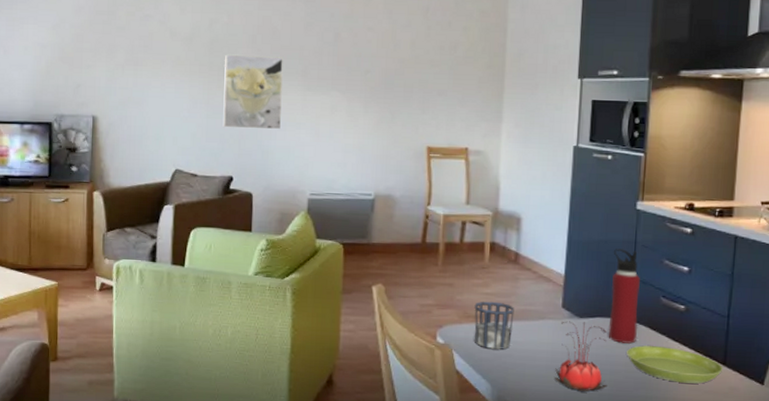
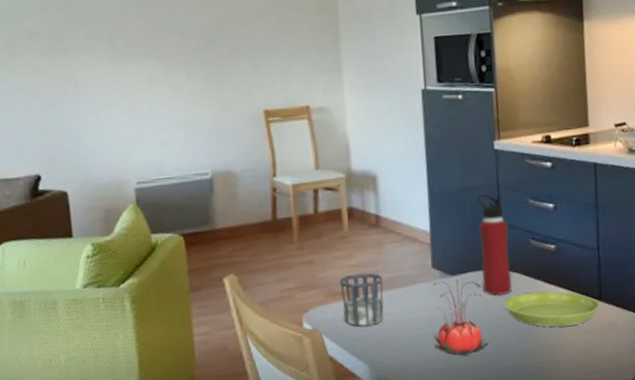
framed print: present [223,54,283,129] -> none [10,25,90,118]

